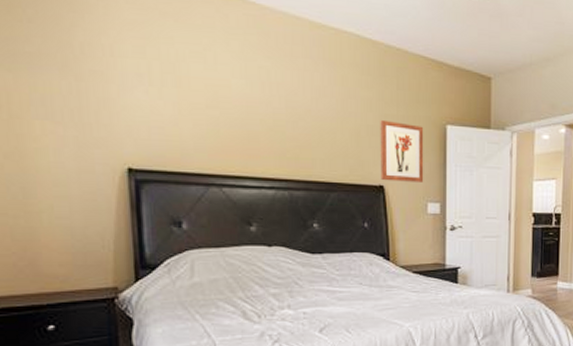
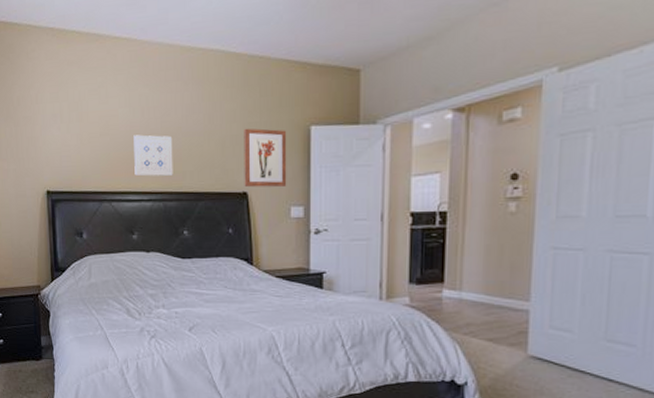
wall art: none [251,112,301,162] -> present [133,134,173,176]

